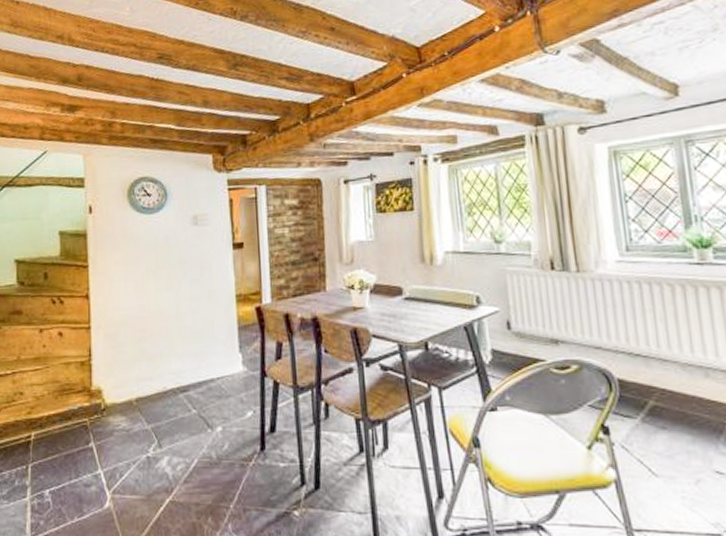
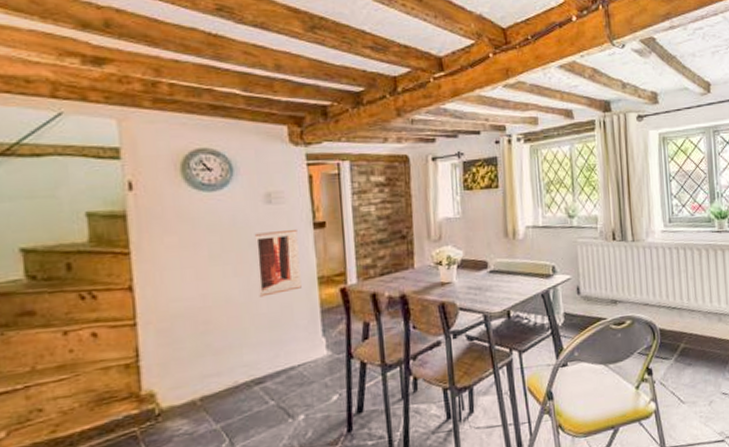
wall art: none [183,250,222,311] -> present [254,230,302,297]

